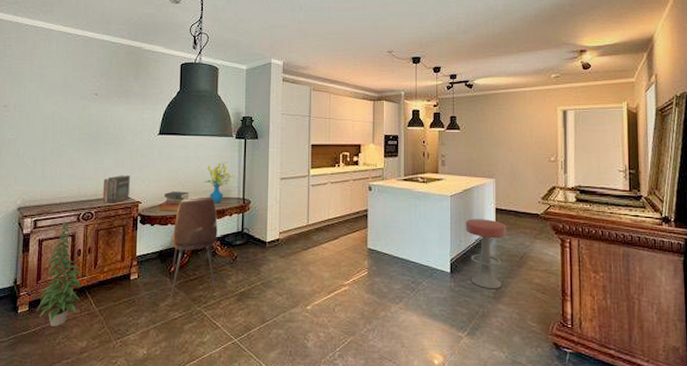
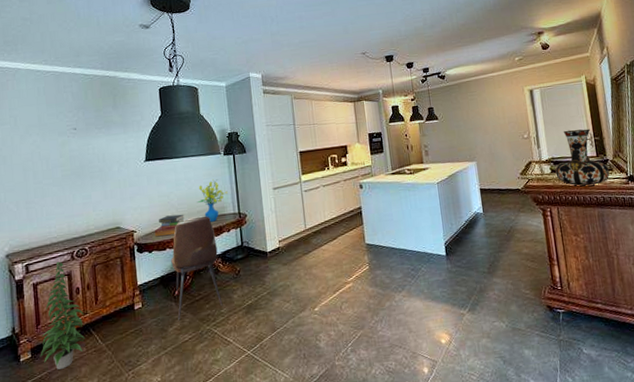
books: present [102,174,130,203] -> none [94,206,123,237]
bar stool: present [465,219,507,290] -> none [454,200,495,266]
decorative vase: none [581,158,642,221] -> present [555,129,610,186]

